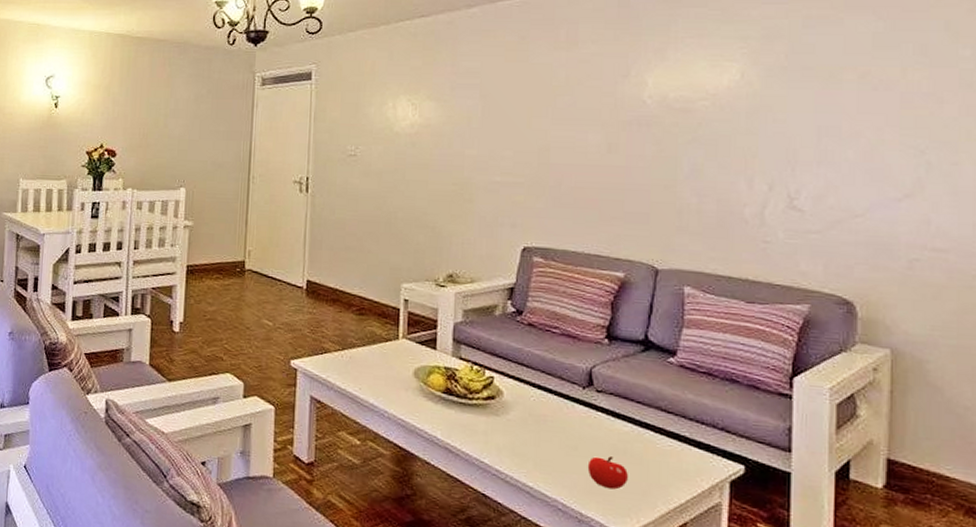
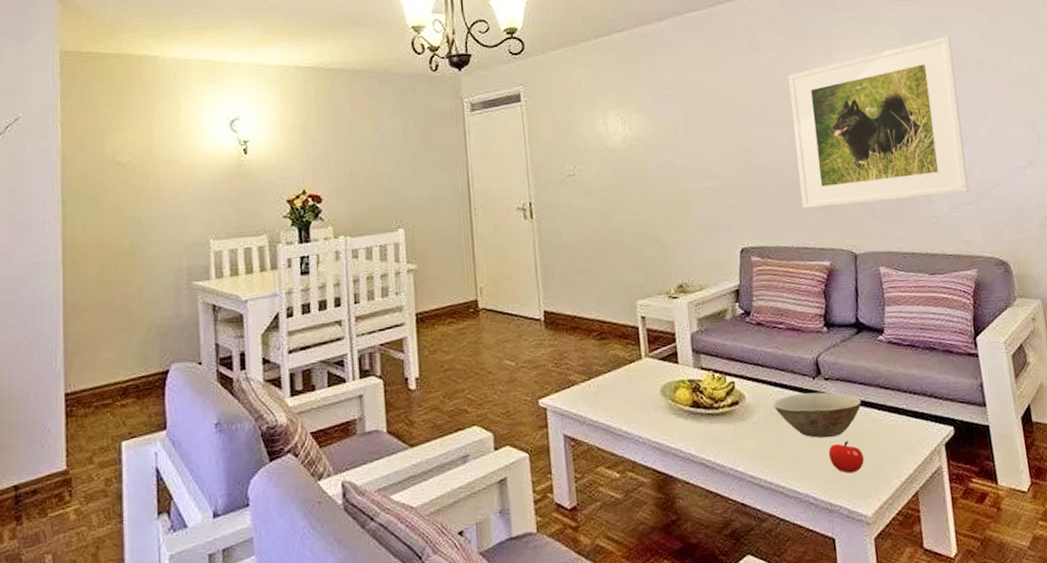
bowl: none [533,400,636,451] -> present [773,392,862,439]
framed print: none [601,41,826,220] -> present [788,36,970,208]

